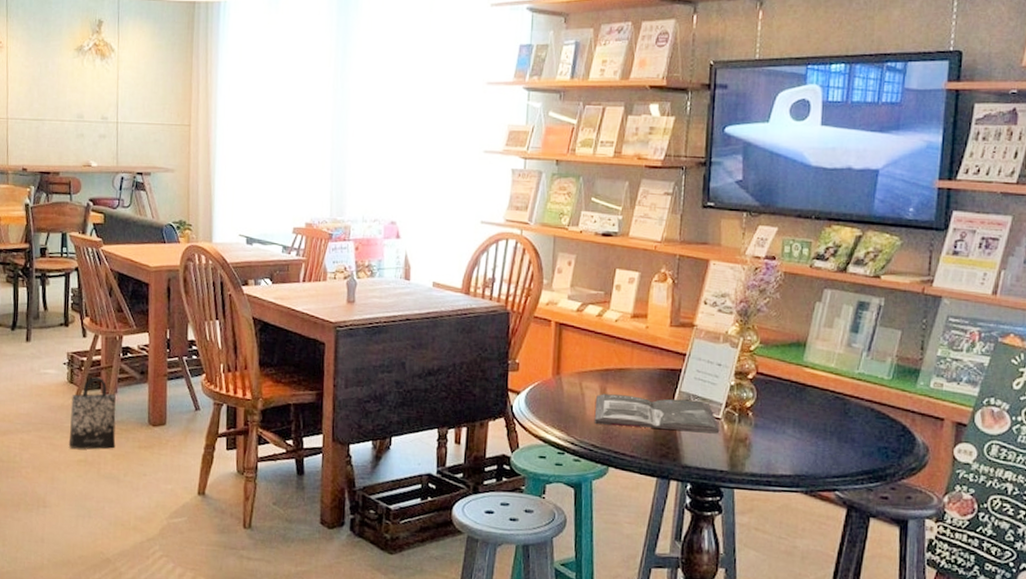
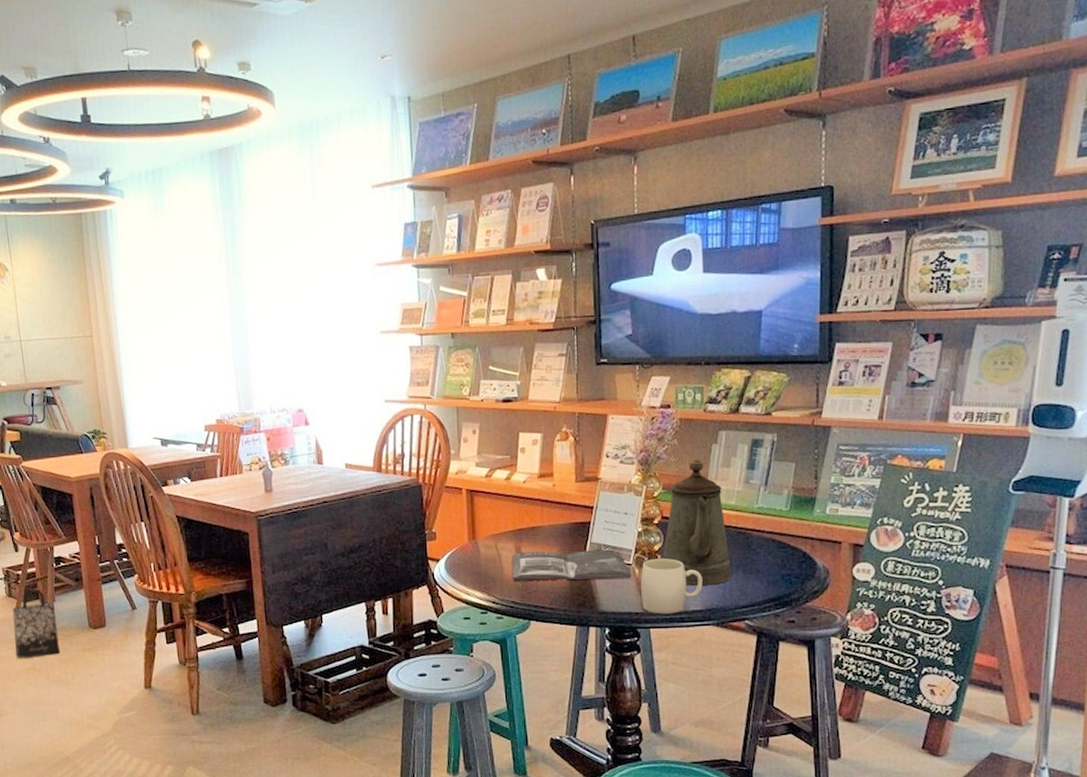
mug: none [727,415,794,476] -> present [640,558,703,614]
coffee pot: none [754,317,826,450] -> present [663,460,733,586]

